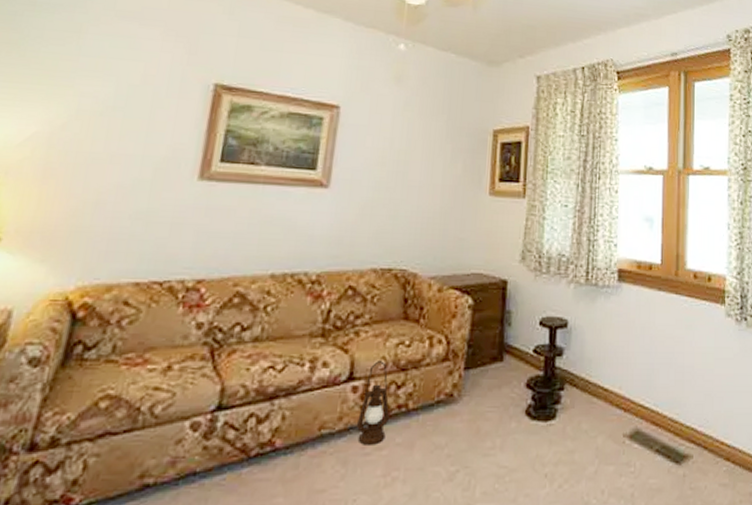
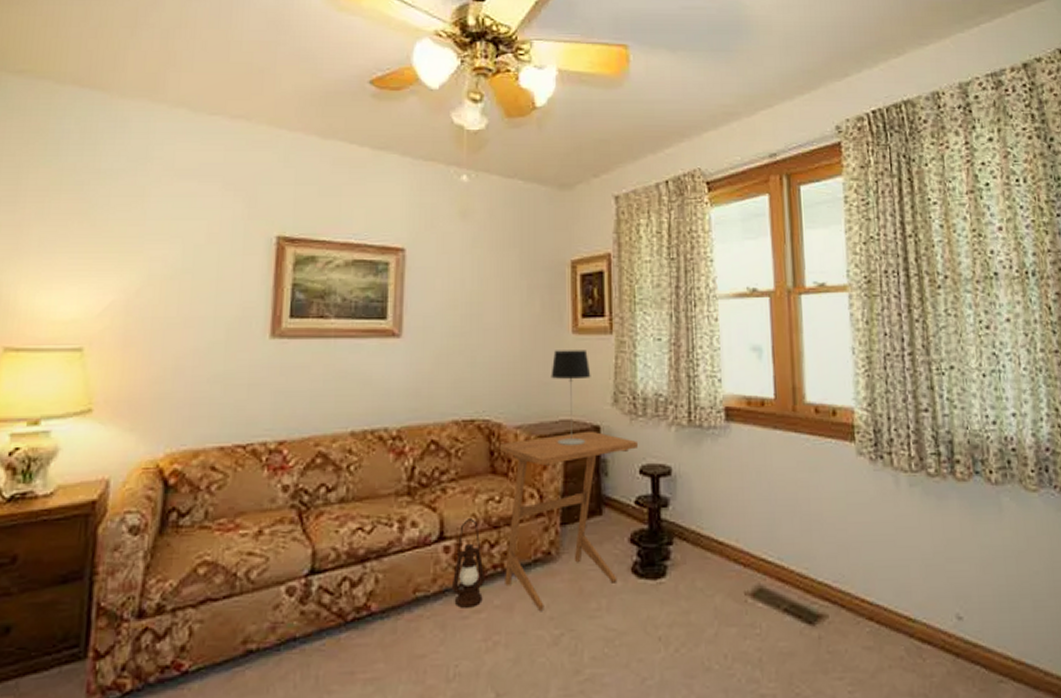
side table: none [408,284,541,448] -> present [499,430,639,611]
table lamp: none [466,209,503,297] -> present [551,350,591,445]

